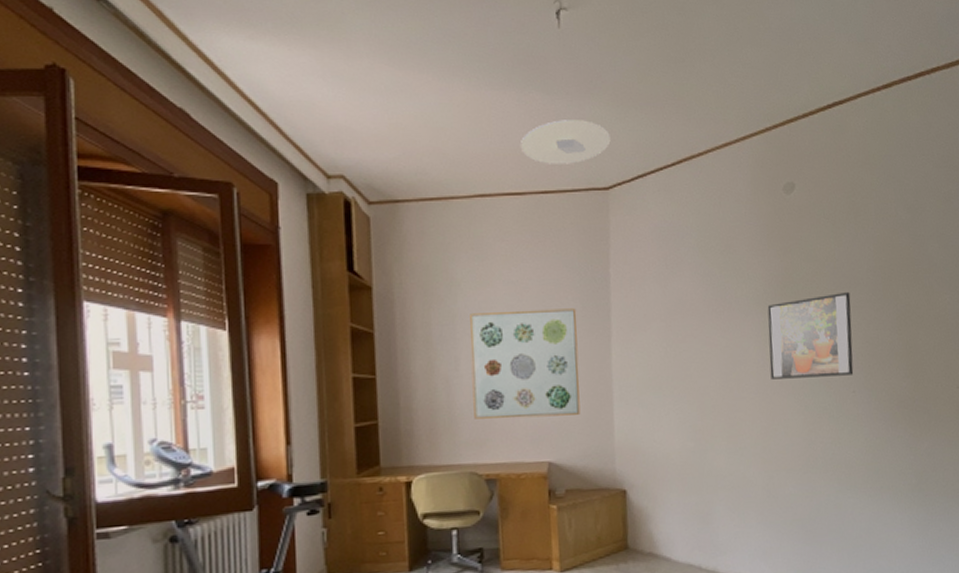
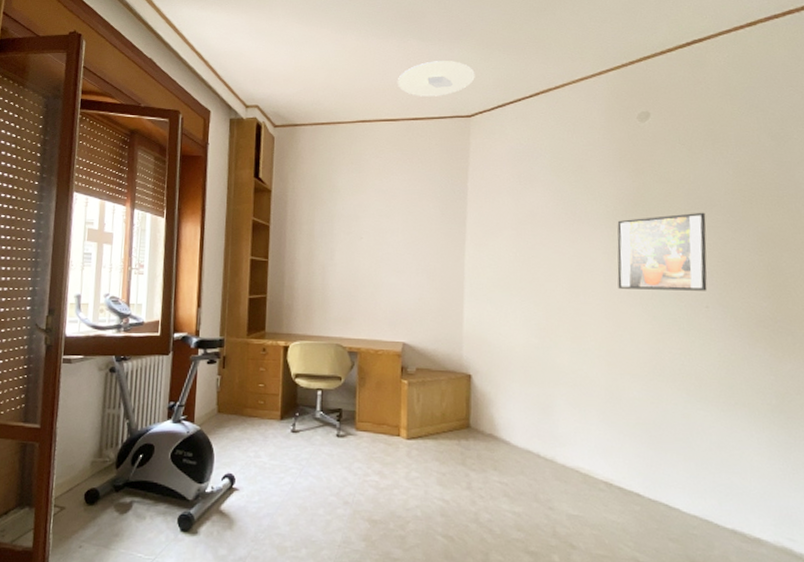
wall art: present [470,308,581,419] -> none [343,214,436,305]

